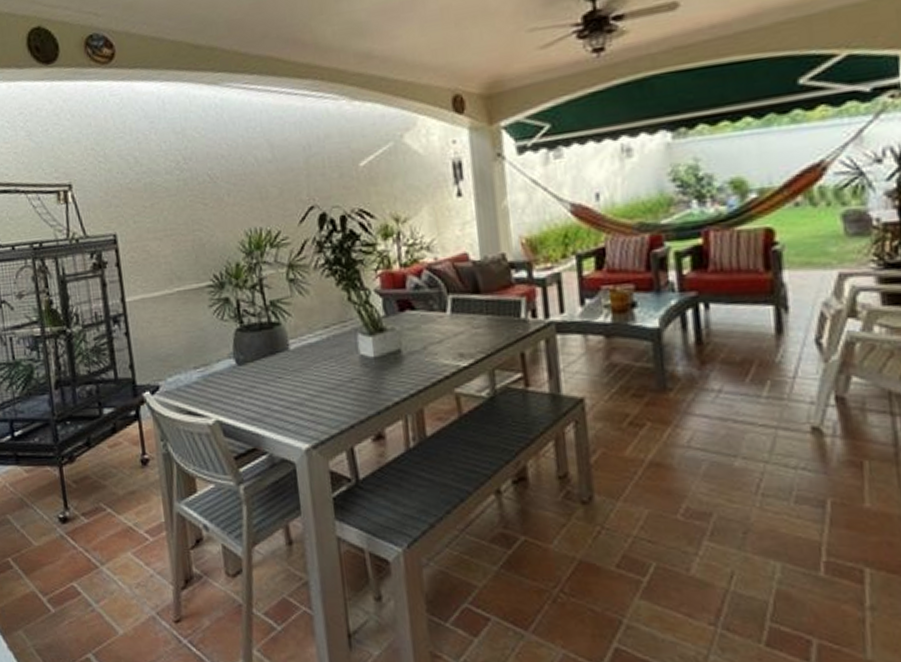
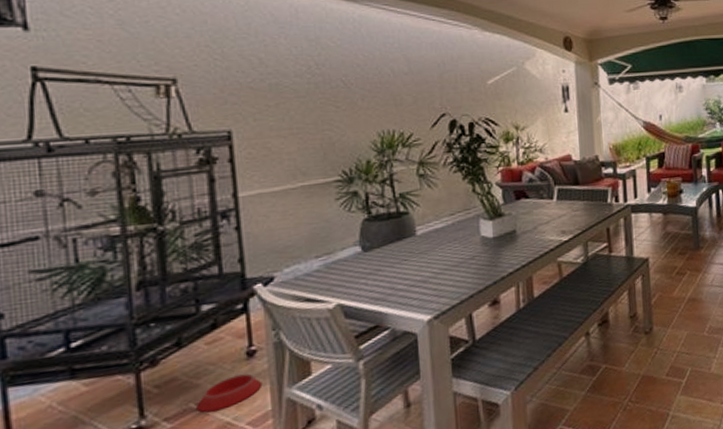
pet bowl: none [105,481,156,514] -> present [196,373,263,413]

